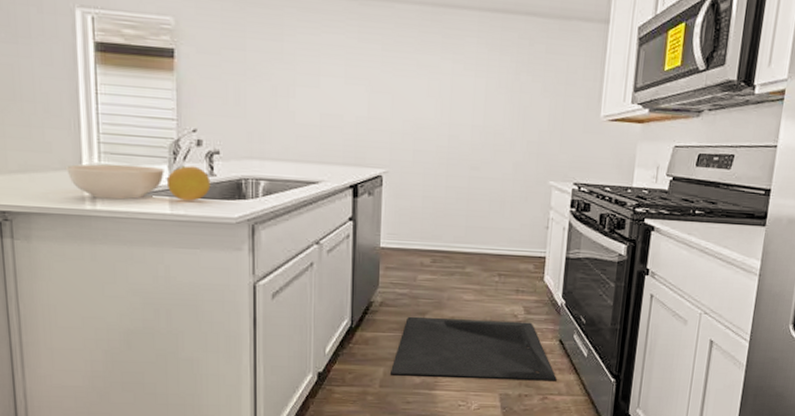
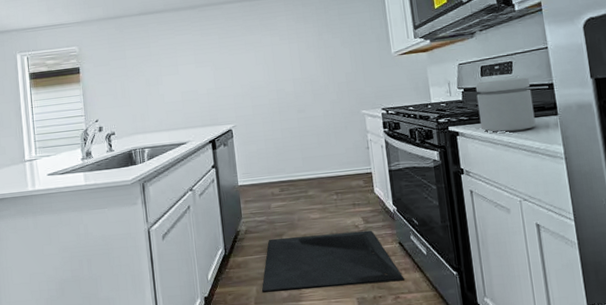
bowl: present [66,164,164,200] -> none [15,151,79,182]
fruit: present [166,165,211,201] -> none [81,146,111,173]
jar: none [680,172,748,237] -> present [475,77,536,133]

